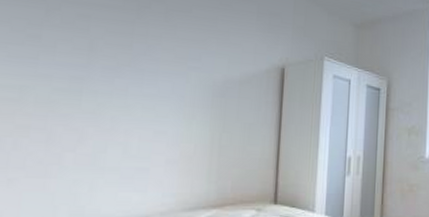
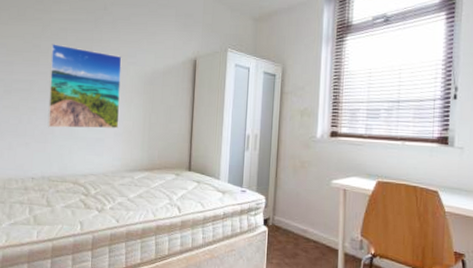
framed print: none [50,35,179,156] -> present [47,44,122,129]

